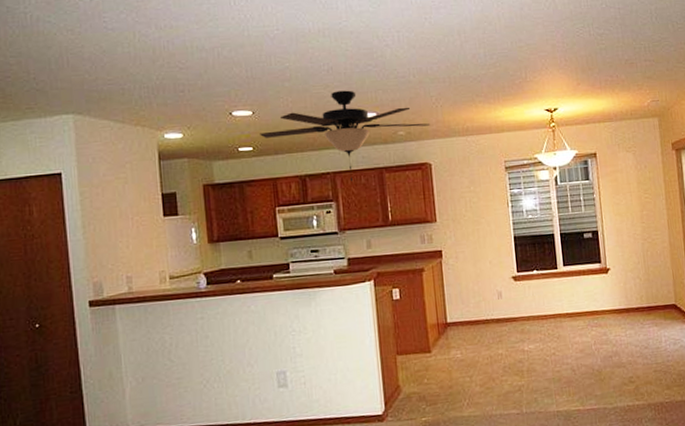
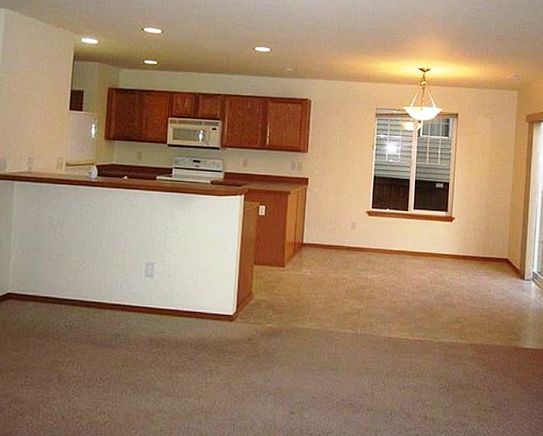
ceiling fan: present [260,90,431,182] -> none [165,23,316,106]

